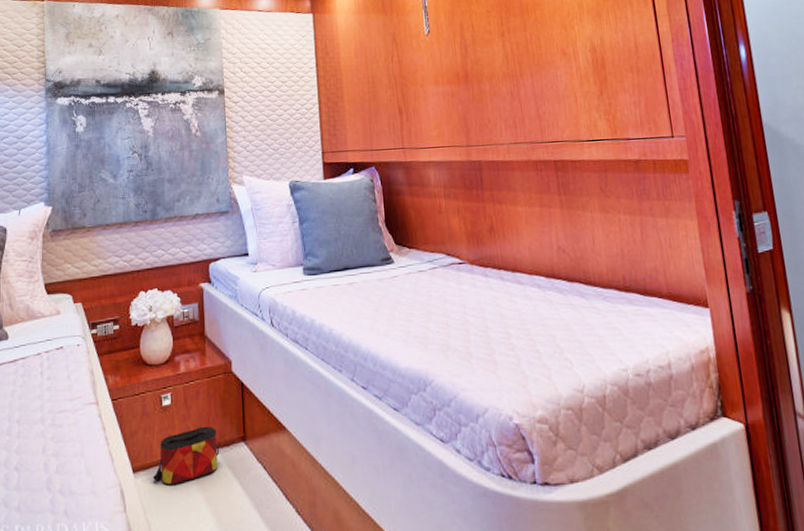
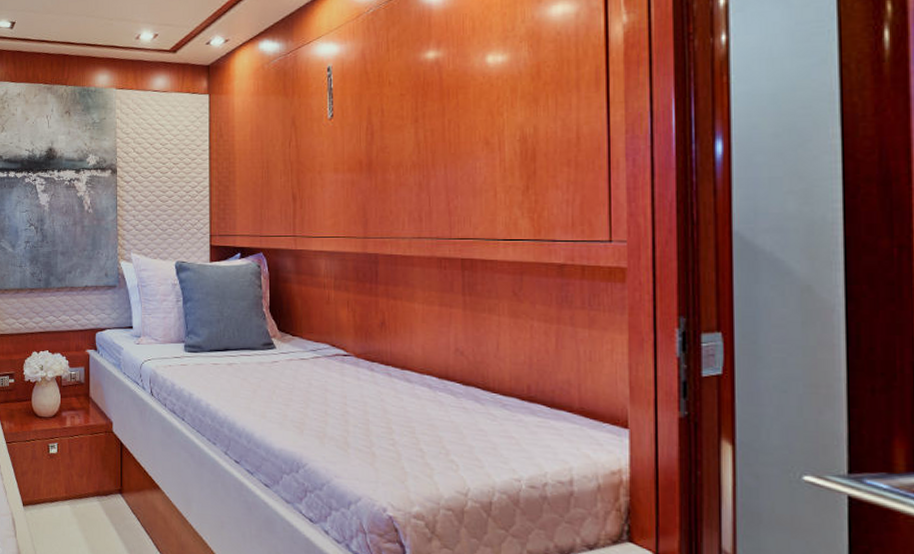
bag: present [152,426,220,486] -> none [39,475,99,522]

